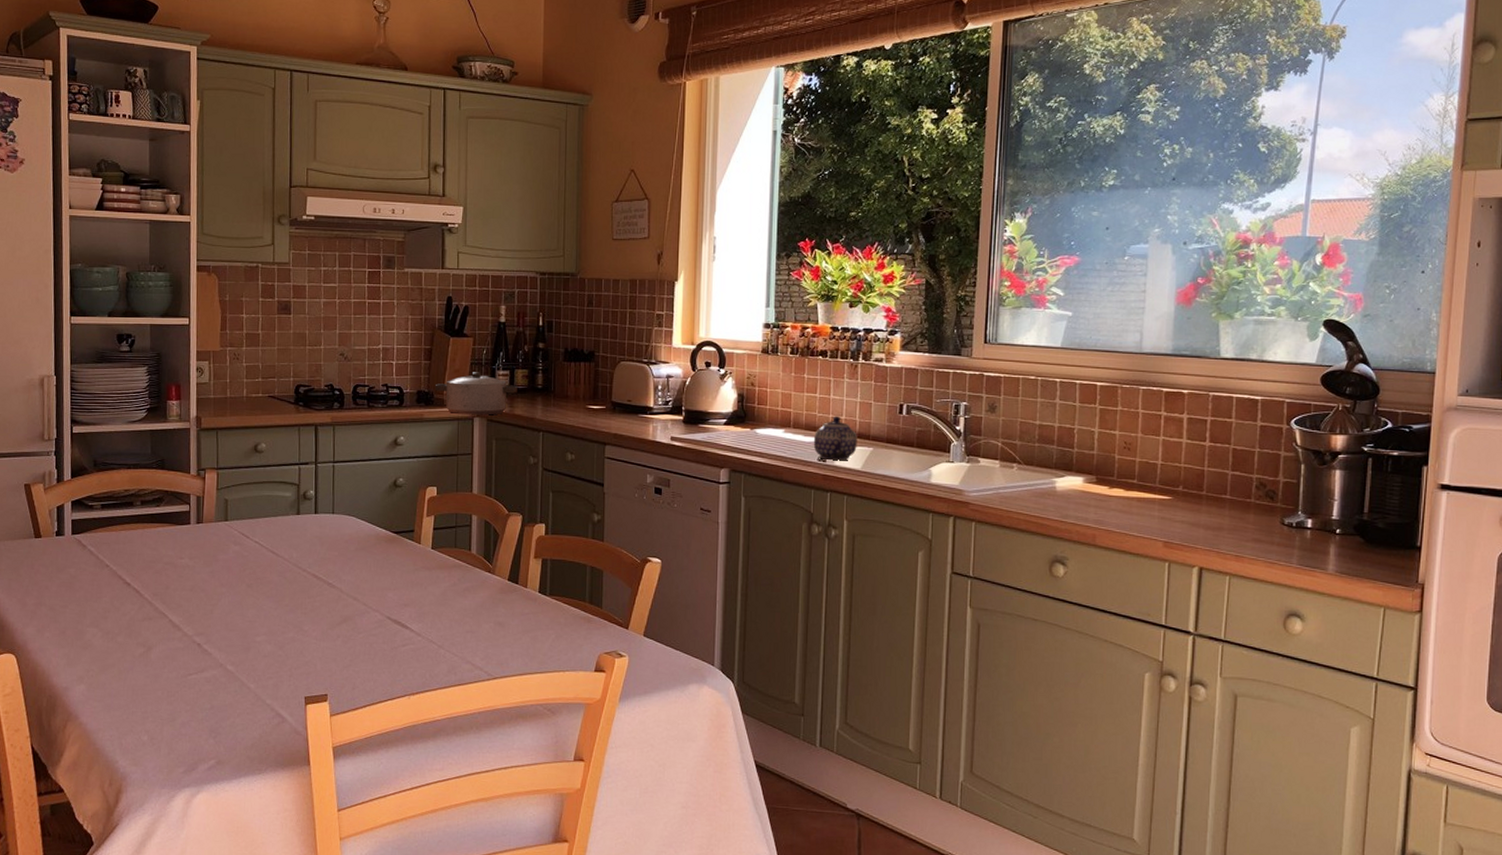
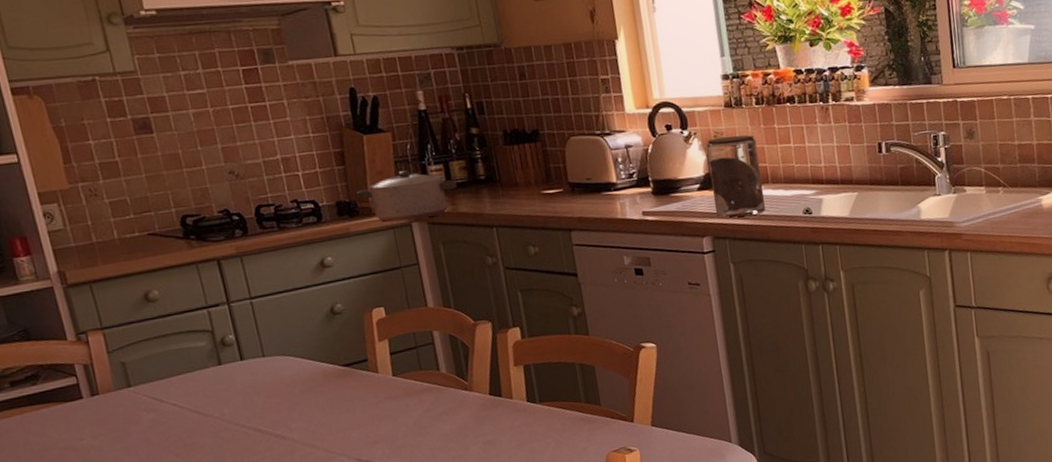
jar: none [736,379,785,454] -> present [706,135,766,218]
teapot: present [813,416,857,461] -> none [795,164,842,212]

